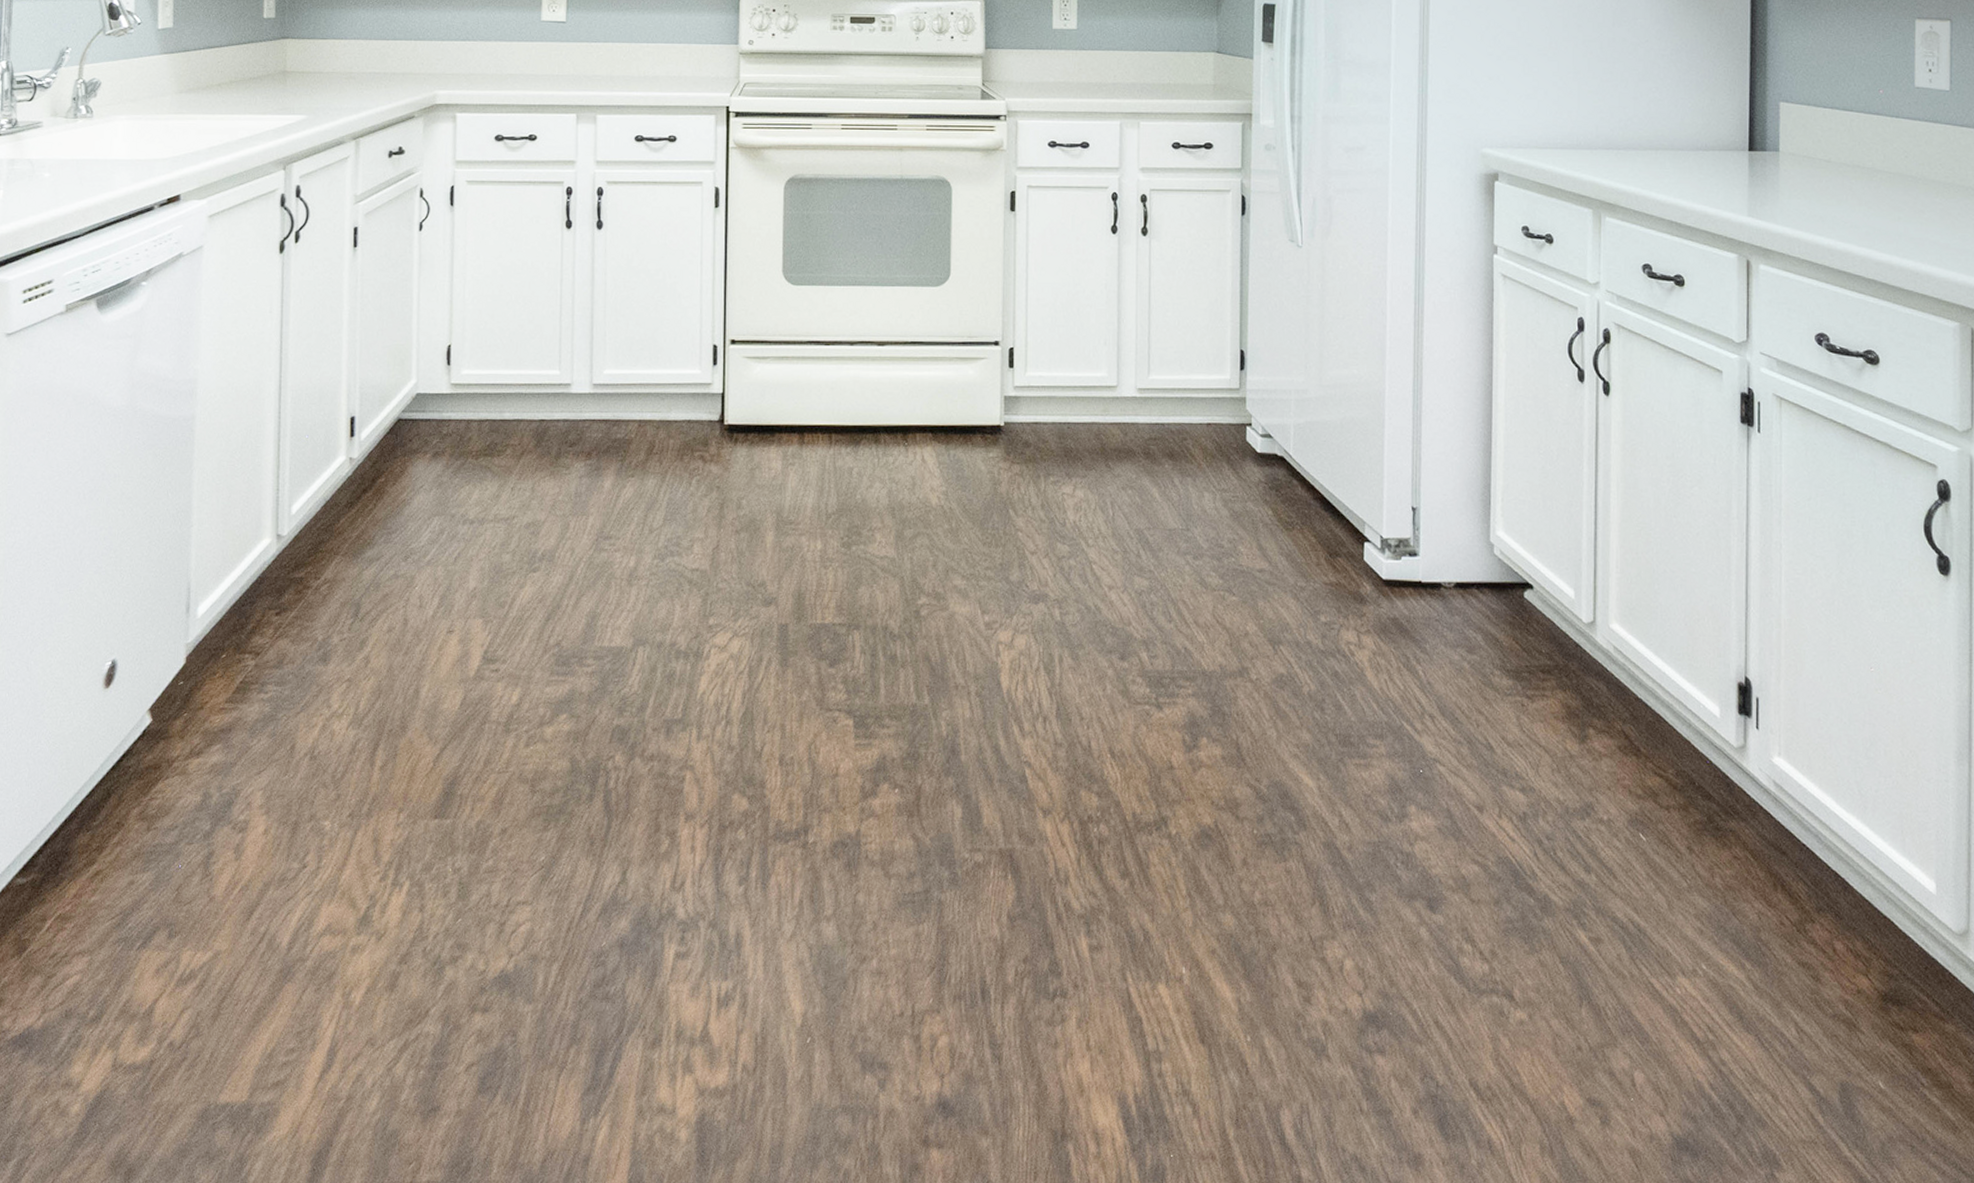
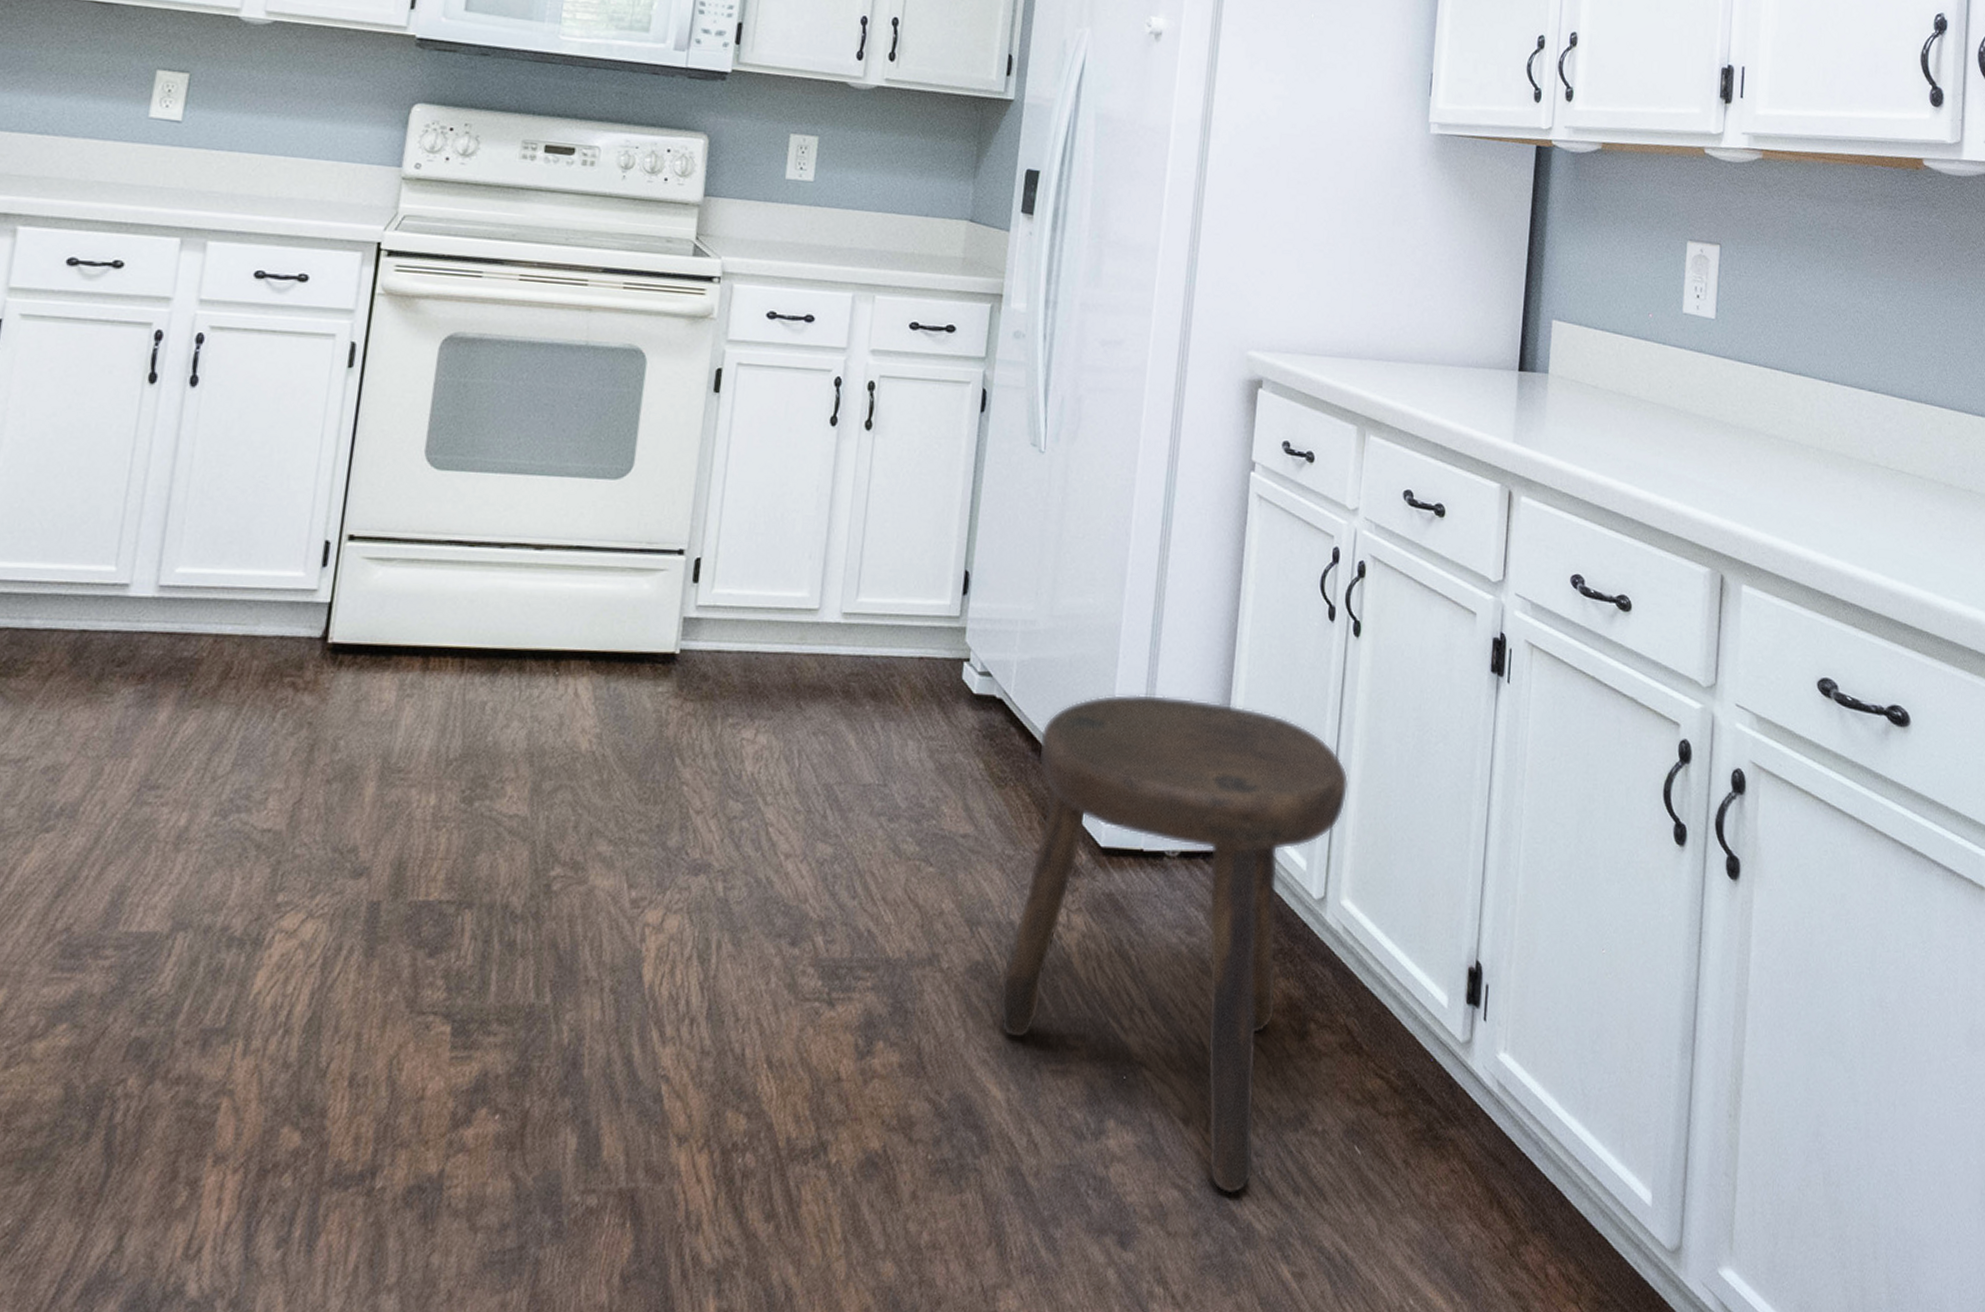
stool: none [1304,450,1609,871] -> present [998,694,1349,1194]

